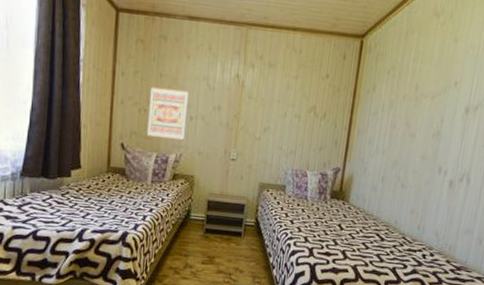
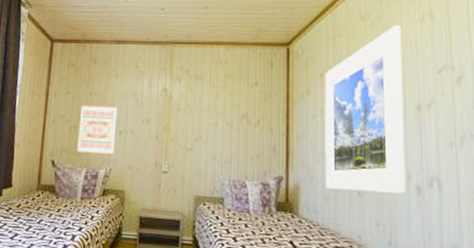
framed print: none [375,25,470,187] -> present [325,25,406,194]

